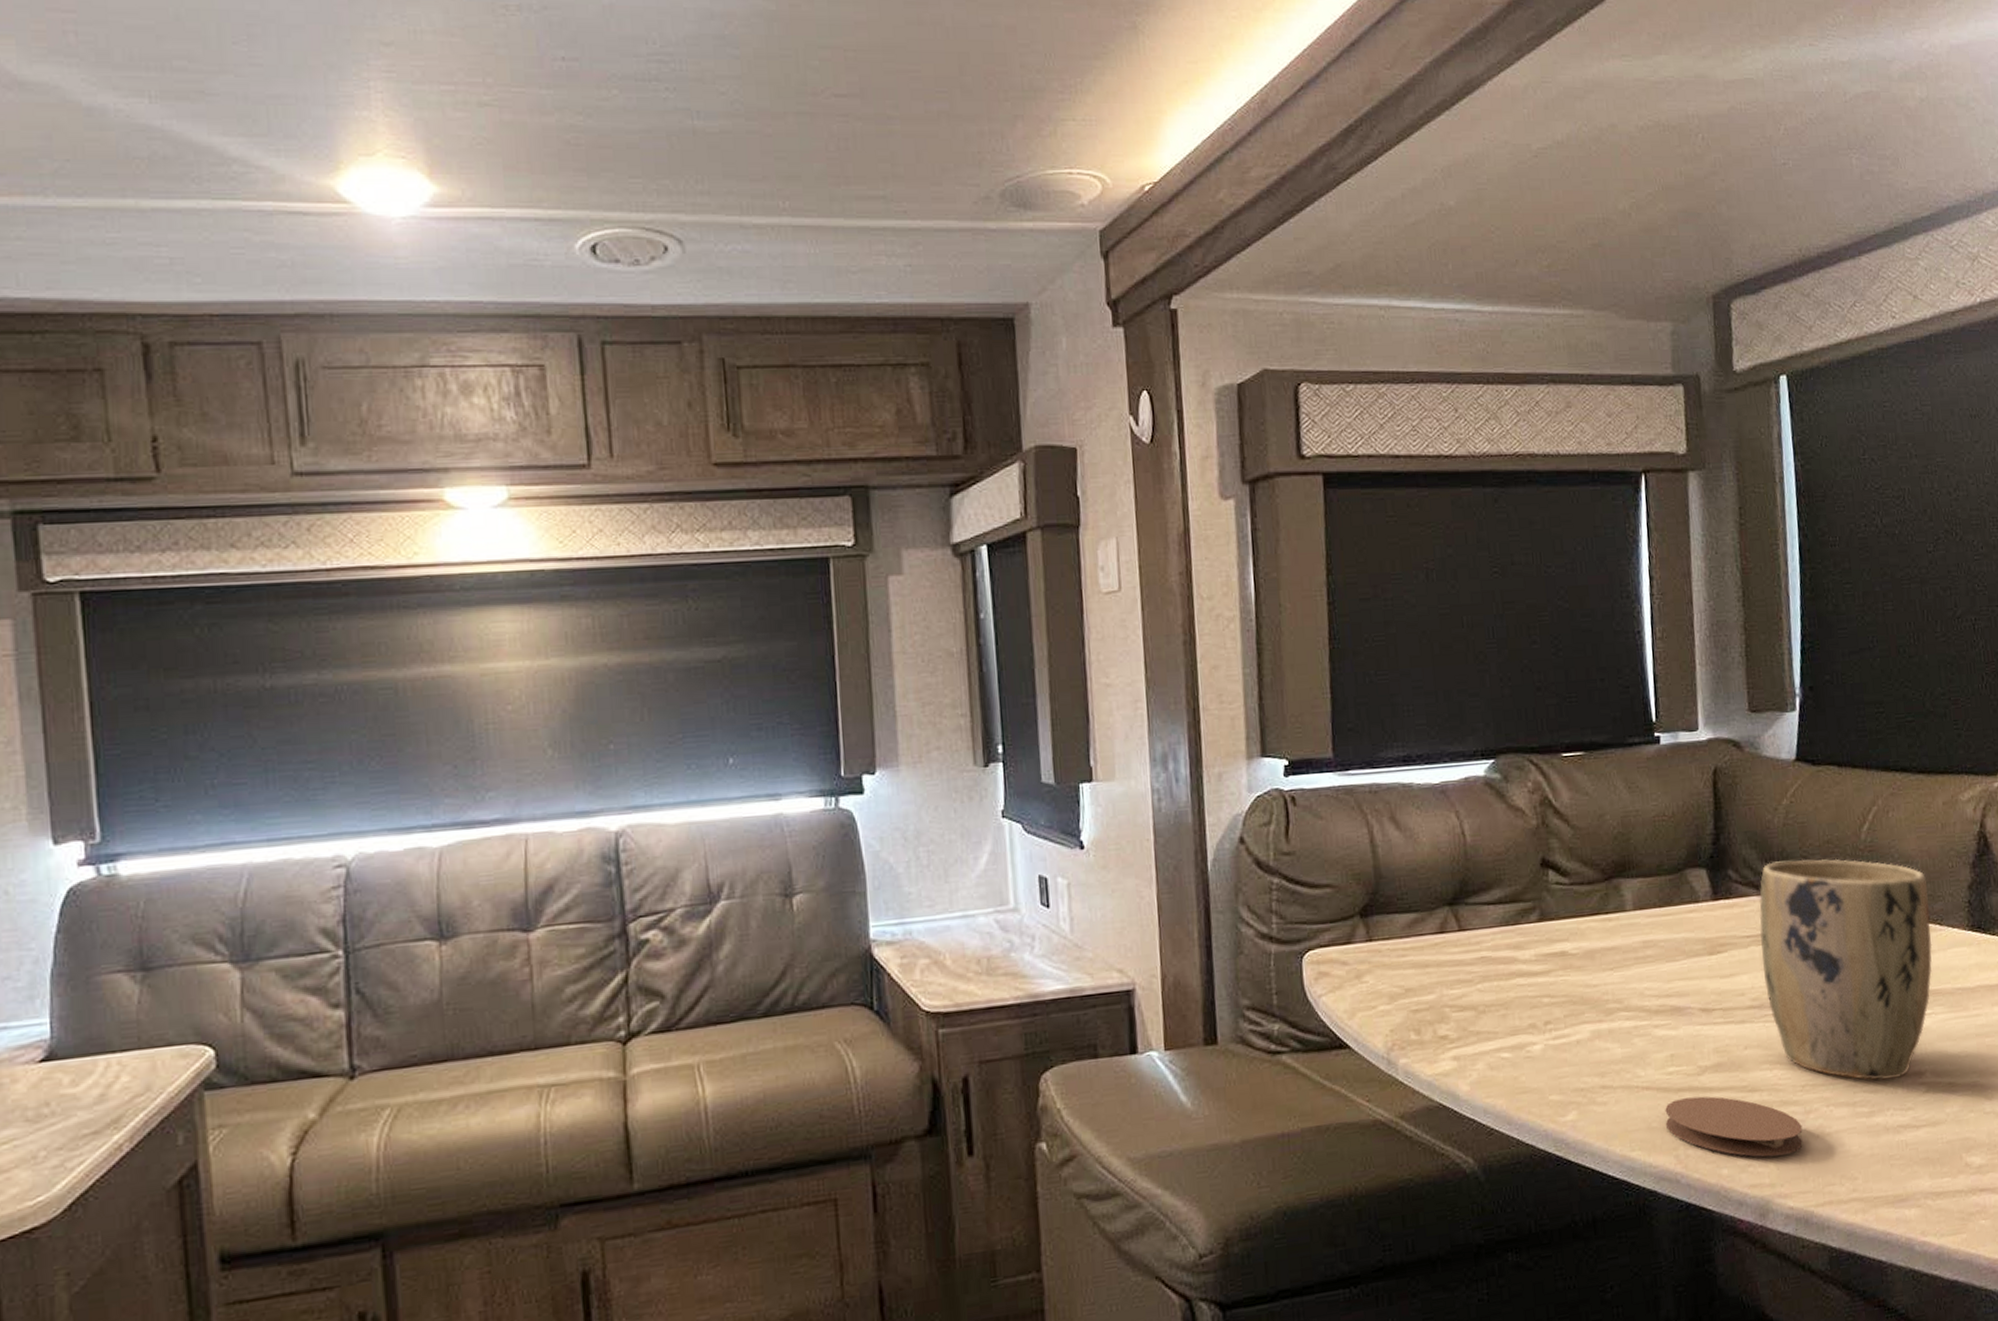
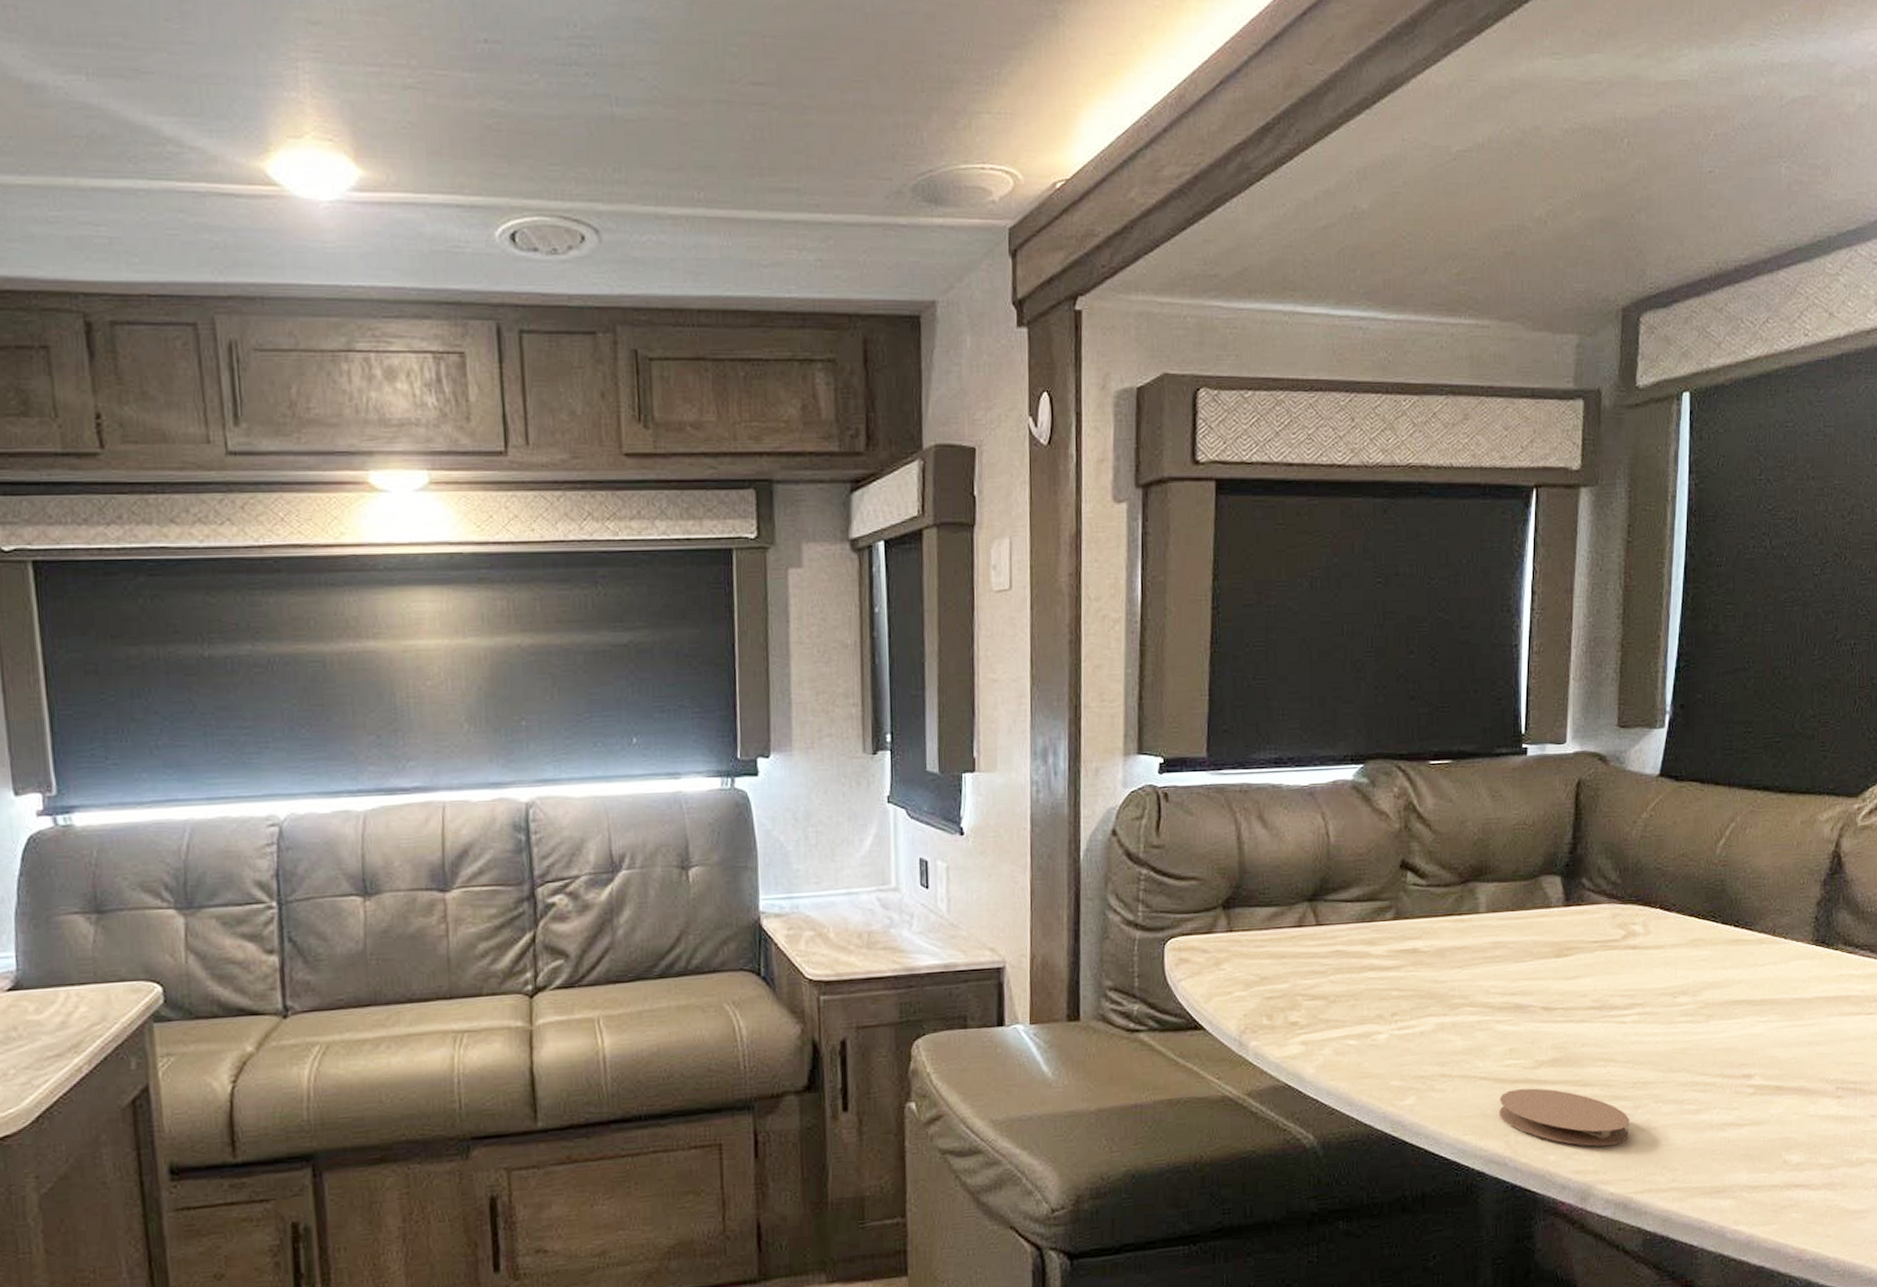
plant pot: present [1759,858,1932,1080] -> none [1607,870,1777,1081]

